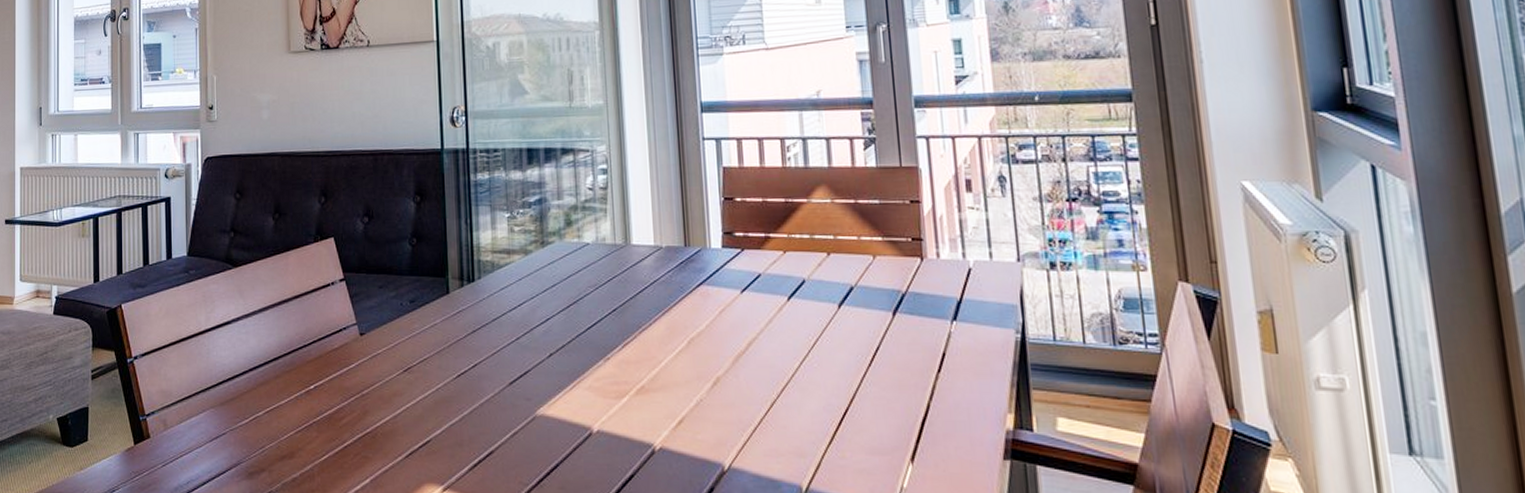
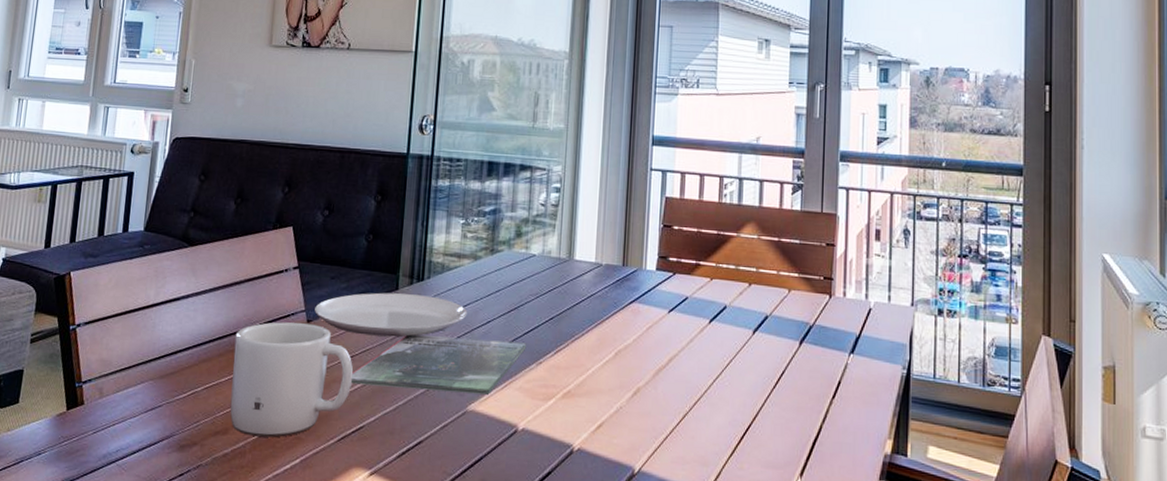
mug: none [290,337,414,458] -> present [230,322,354,438]
plate: none [366,297,524,344] -> present [315,292,468,337]
magazine: none [412,338,591,397] -> present [351,334,527,395]

